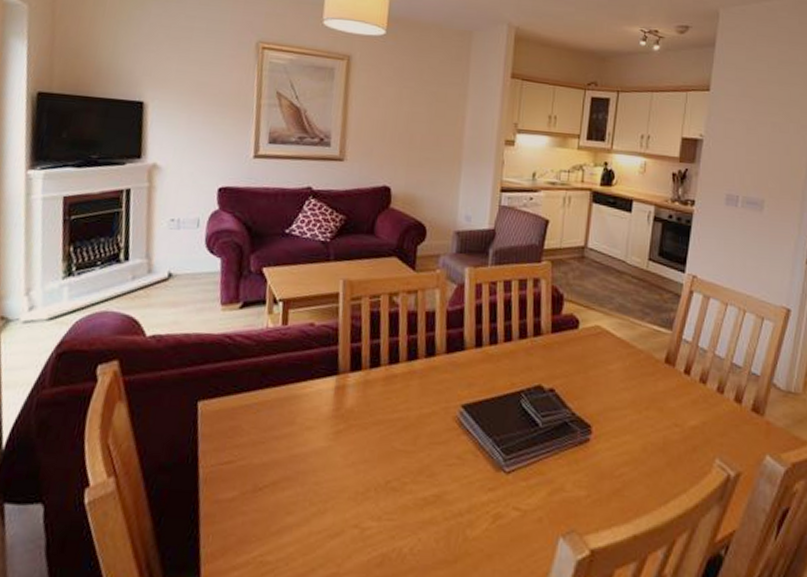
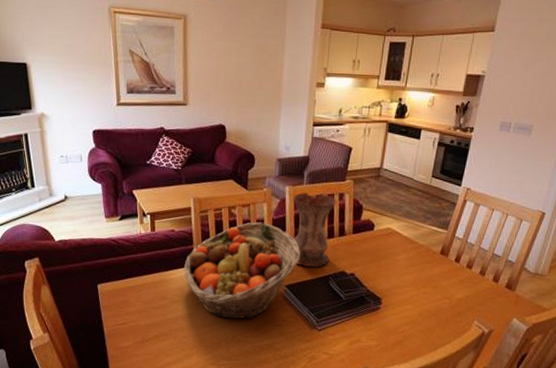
fruit basket: none [323,314,483,456] -> present [184,222,301,319]
vase: none [474,276,530,379] -> present [293,193,336,267]

